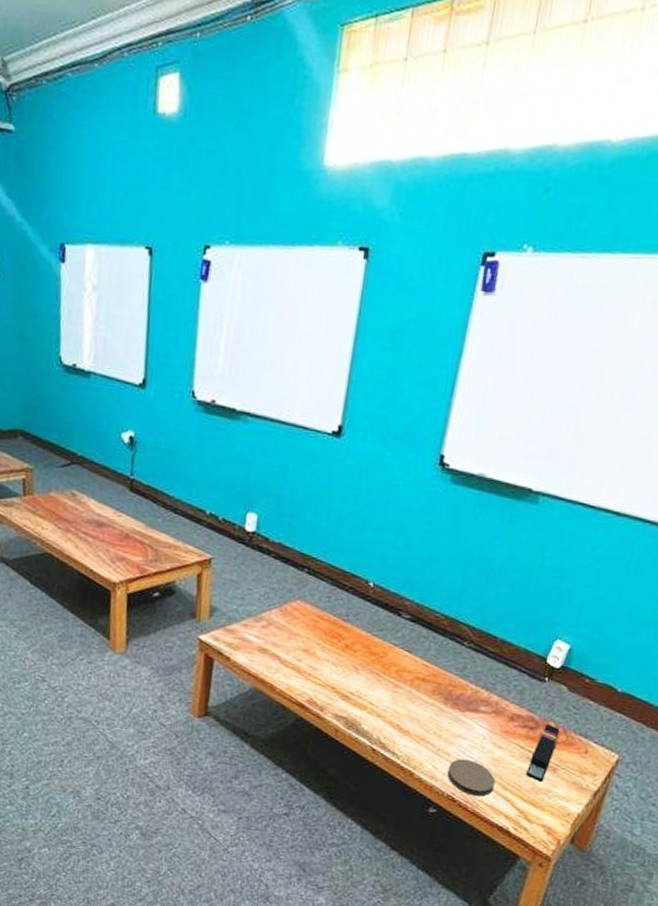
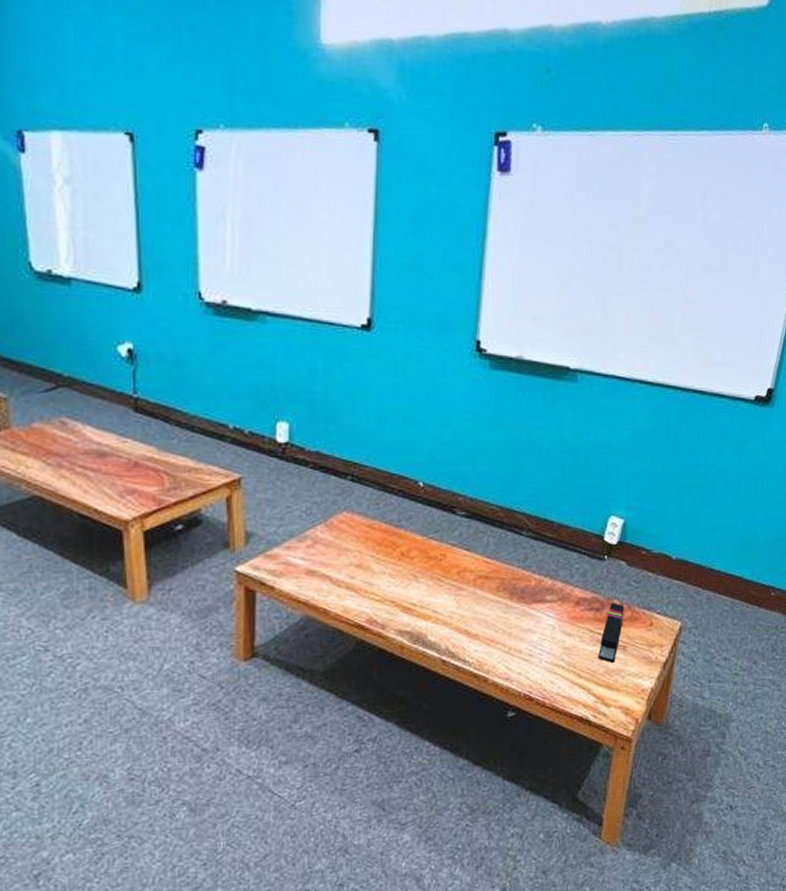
coaster: present [447,758,496,797] -> none [521,653,570,691]

